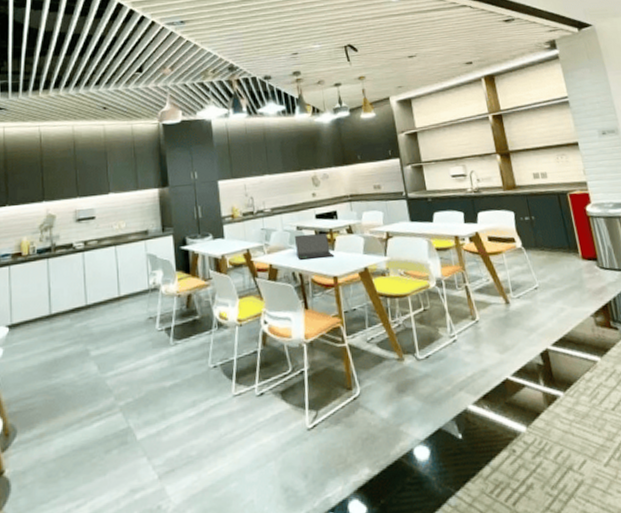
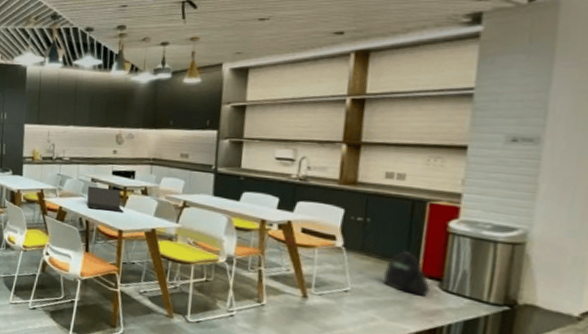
backpack: none [557,239,593,279] -> present [383,250,431,298]

